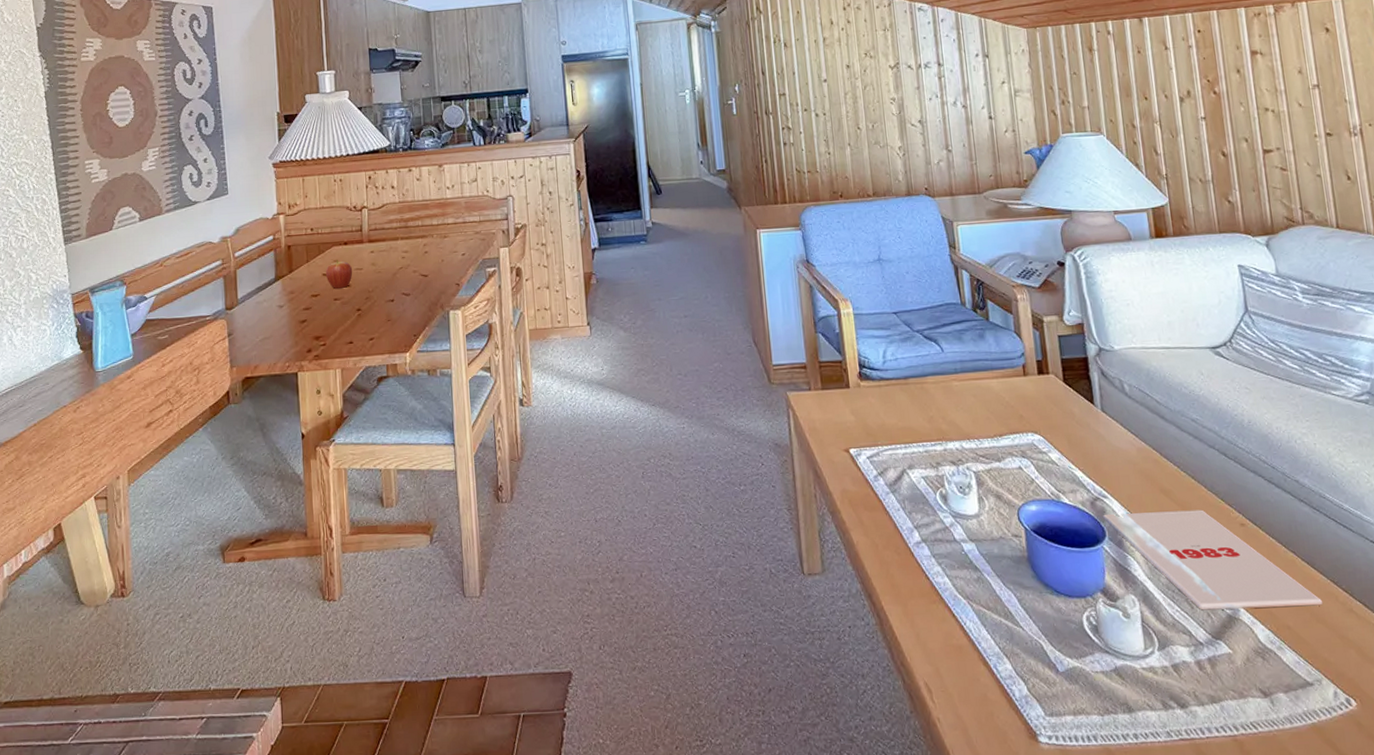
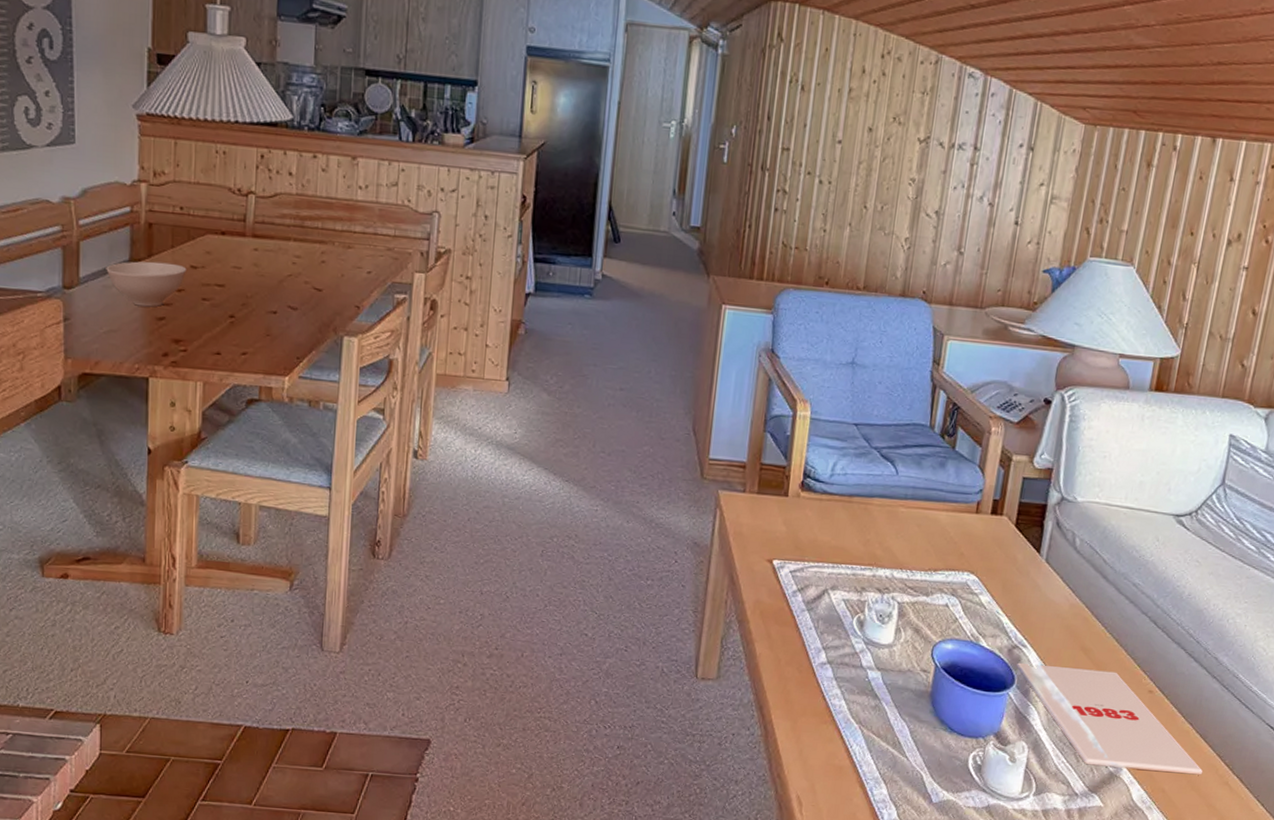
bowl: none [258,274,320,314] -> present [106,261,187,307]
fruit: present [325,260,353,289] -> none [194,251,229,288]

